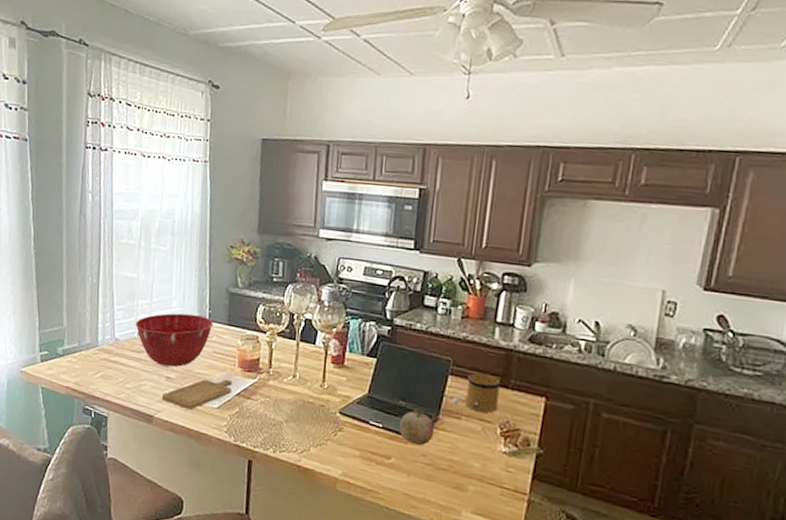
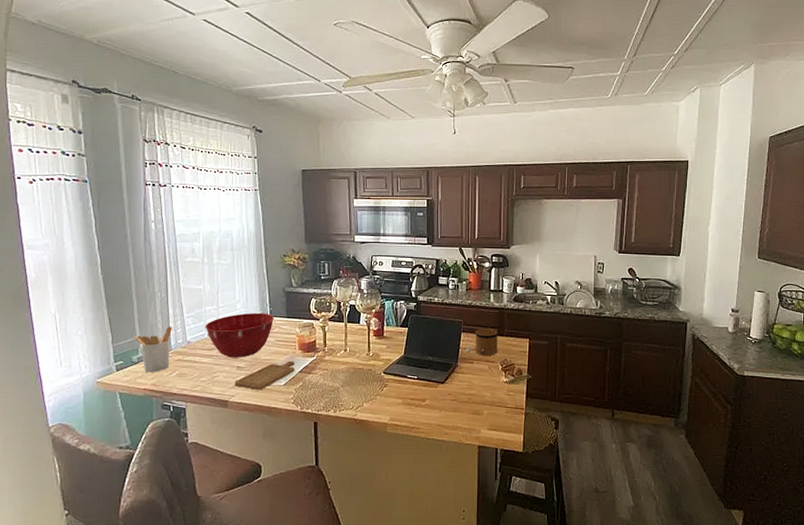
utensil holder: none [60,318,101,370] -> present [133,326,172,372]
fruit: present [399,409,435,446] -> none [430,361,456,388]

